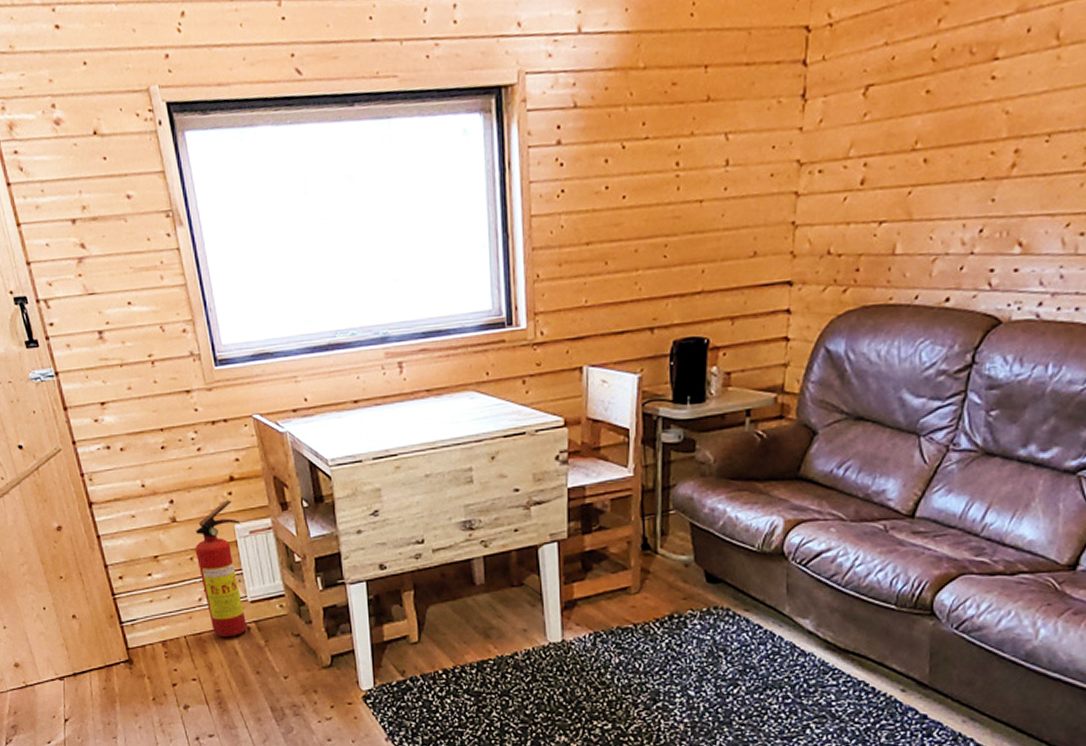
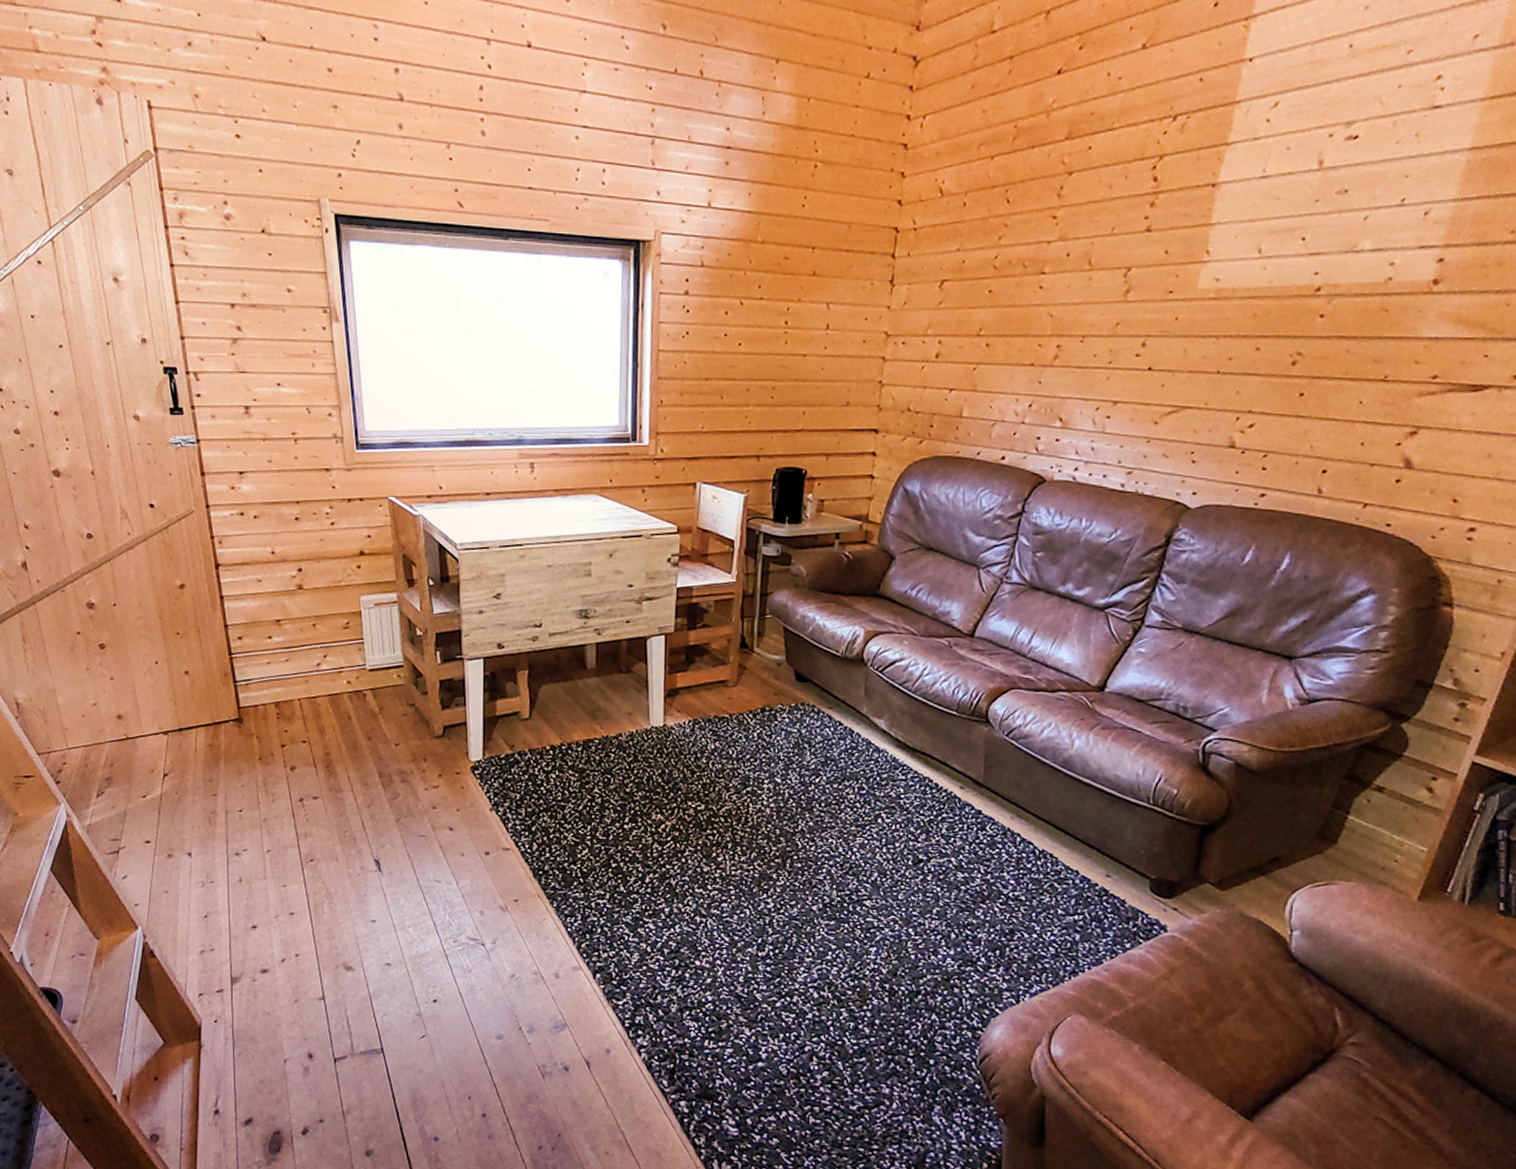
fire extinguisher: present [195,500,248,638] -> none [318,573,367,703]

